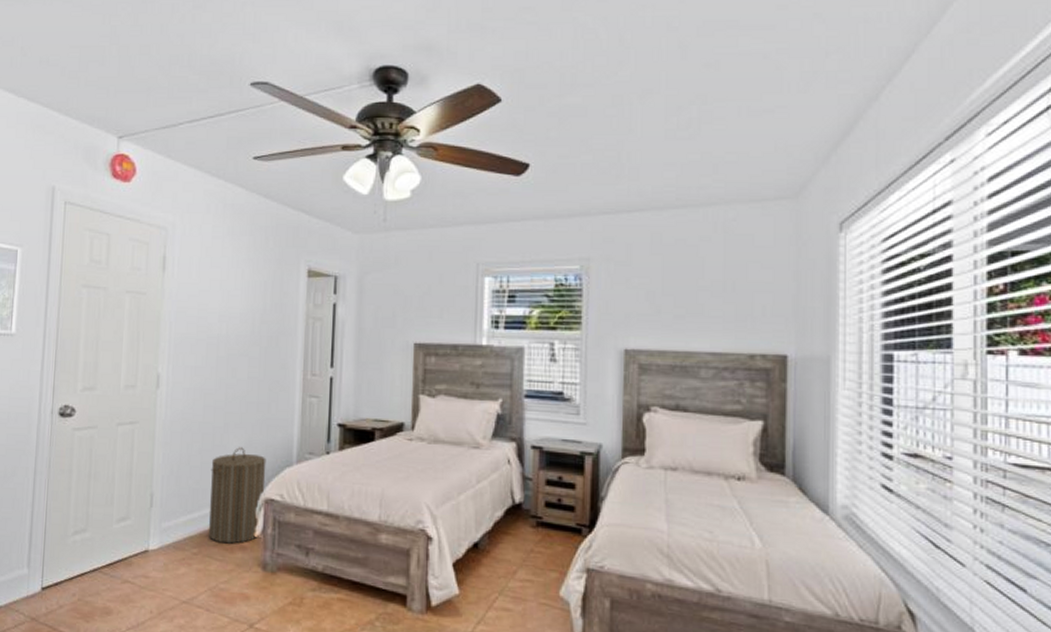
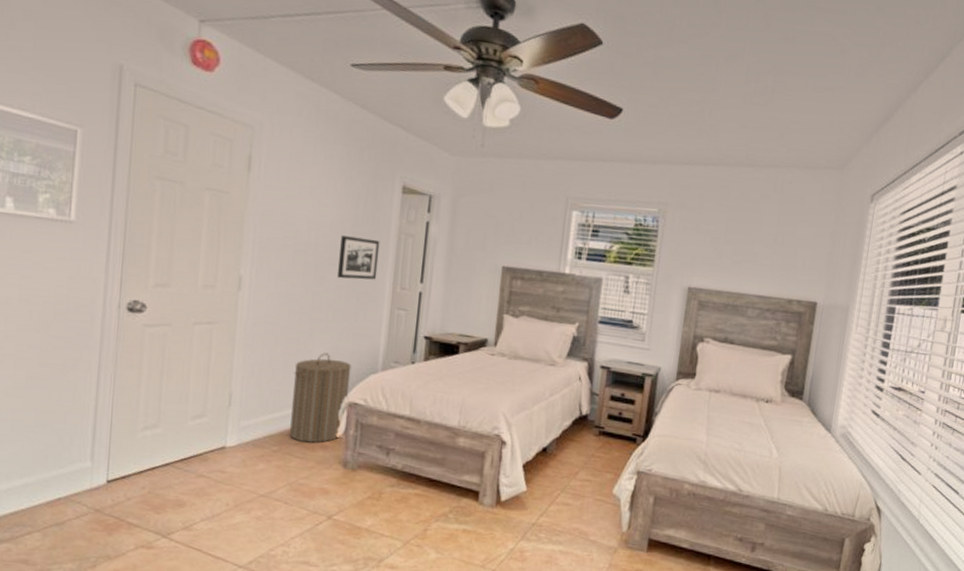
picture frame: none [249,325,289,370] -> present [338,235,380,280]

